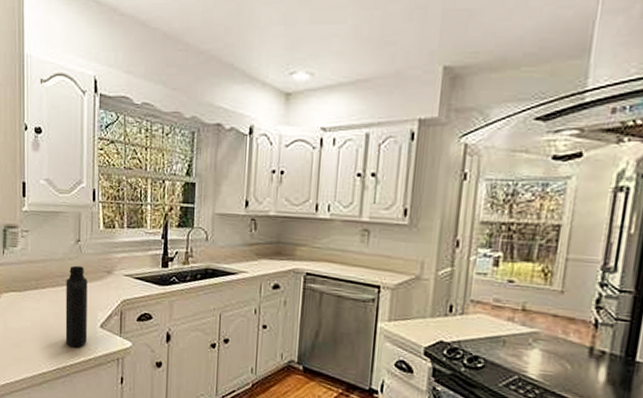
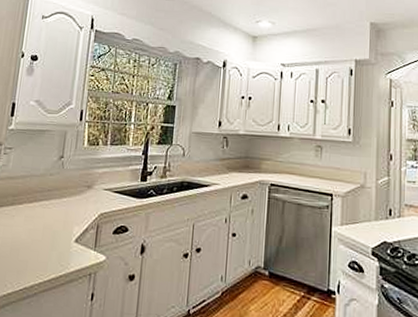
bottle: present [65,265,88,348] -> none [36,181,67,264]

